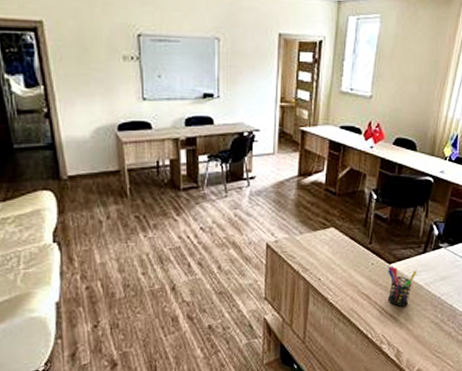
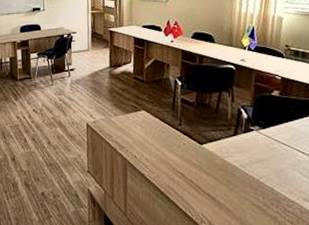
pen holder: present [387,266,417,307] -> none [200,147,231,186]

